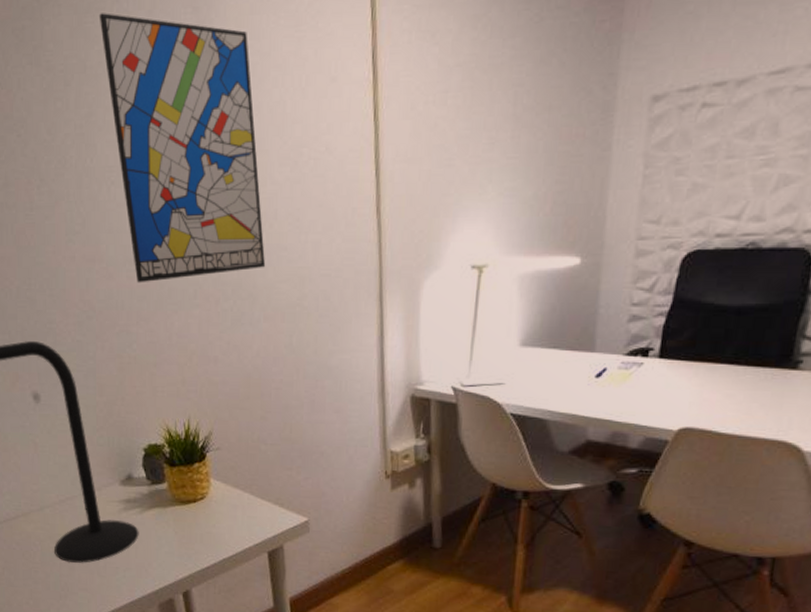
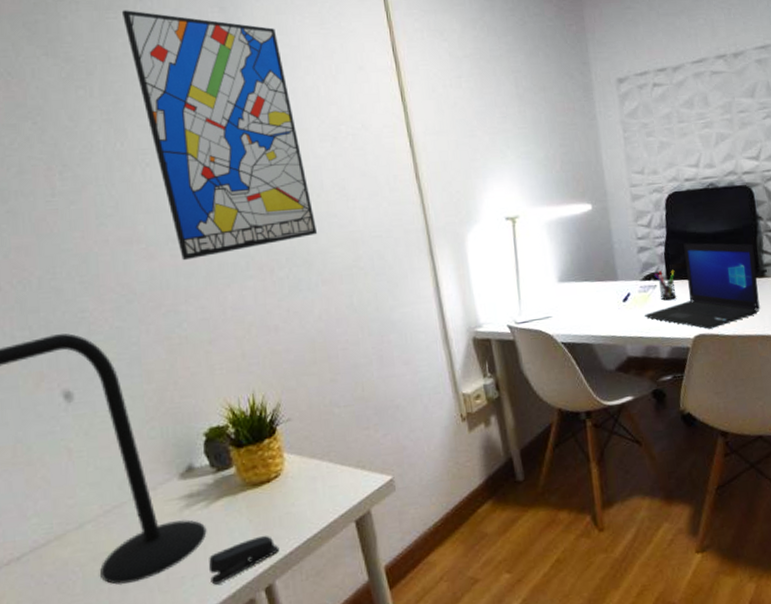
stapler: none [138,547,198,580] -> present [208,535,280,585]
laptop: none [618,316,792,423] -> present [644,242,760,329]
pen holder: none [642,346,672,383] -> present [653,269,677,301]

